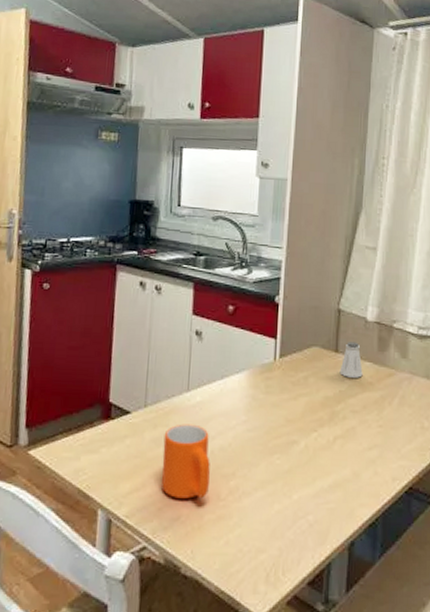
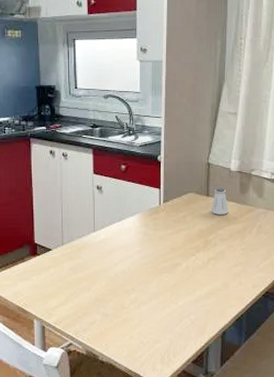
mug: present [162,424,210,499] -> none [79,255,115,309]

